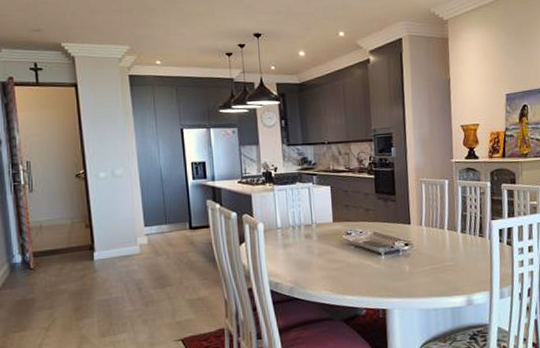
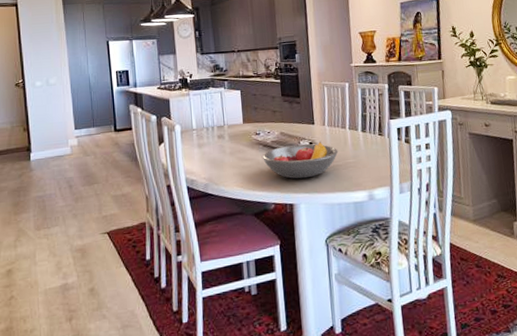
fruit bowl: none [353,242,436,283] -> present [261,141,339,179]

